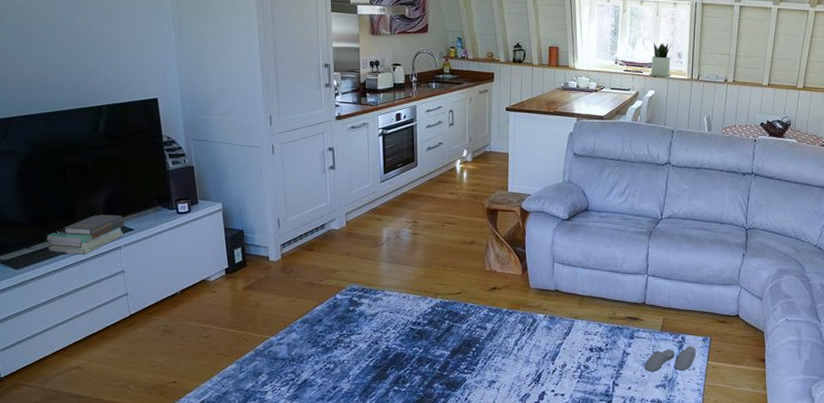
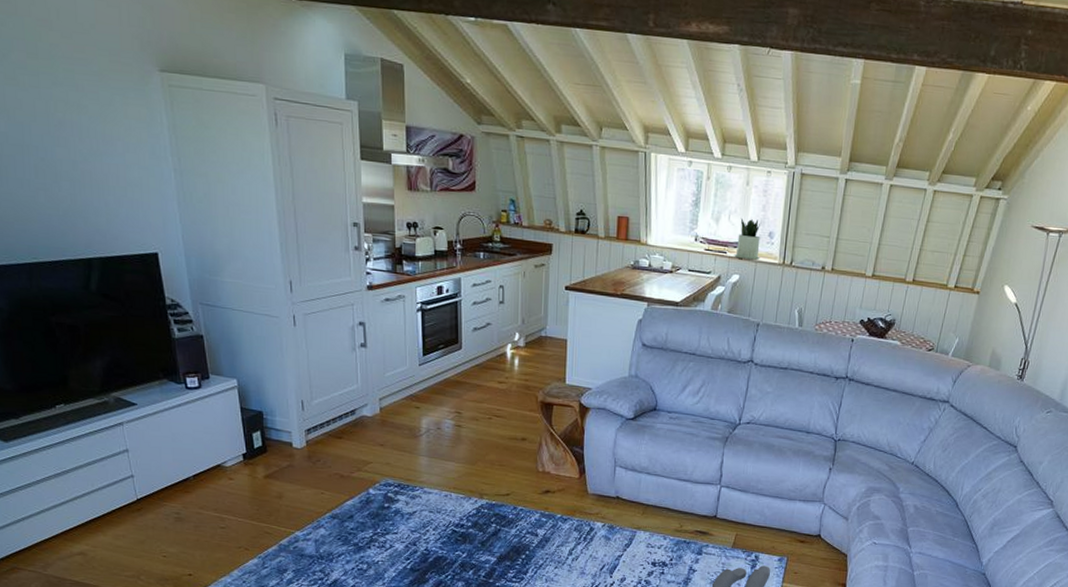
books: present [46,214,125,255] -> none [37,384,126,430]

